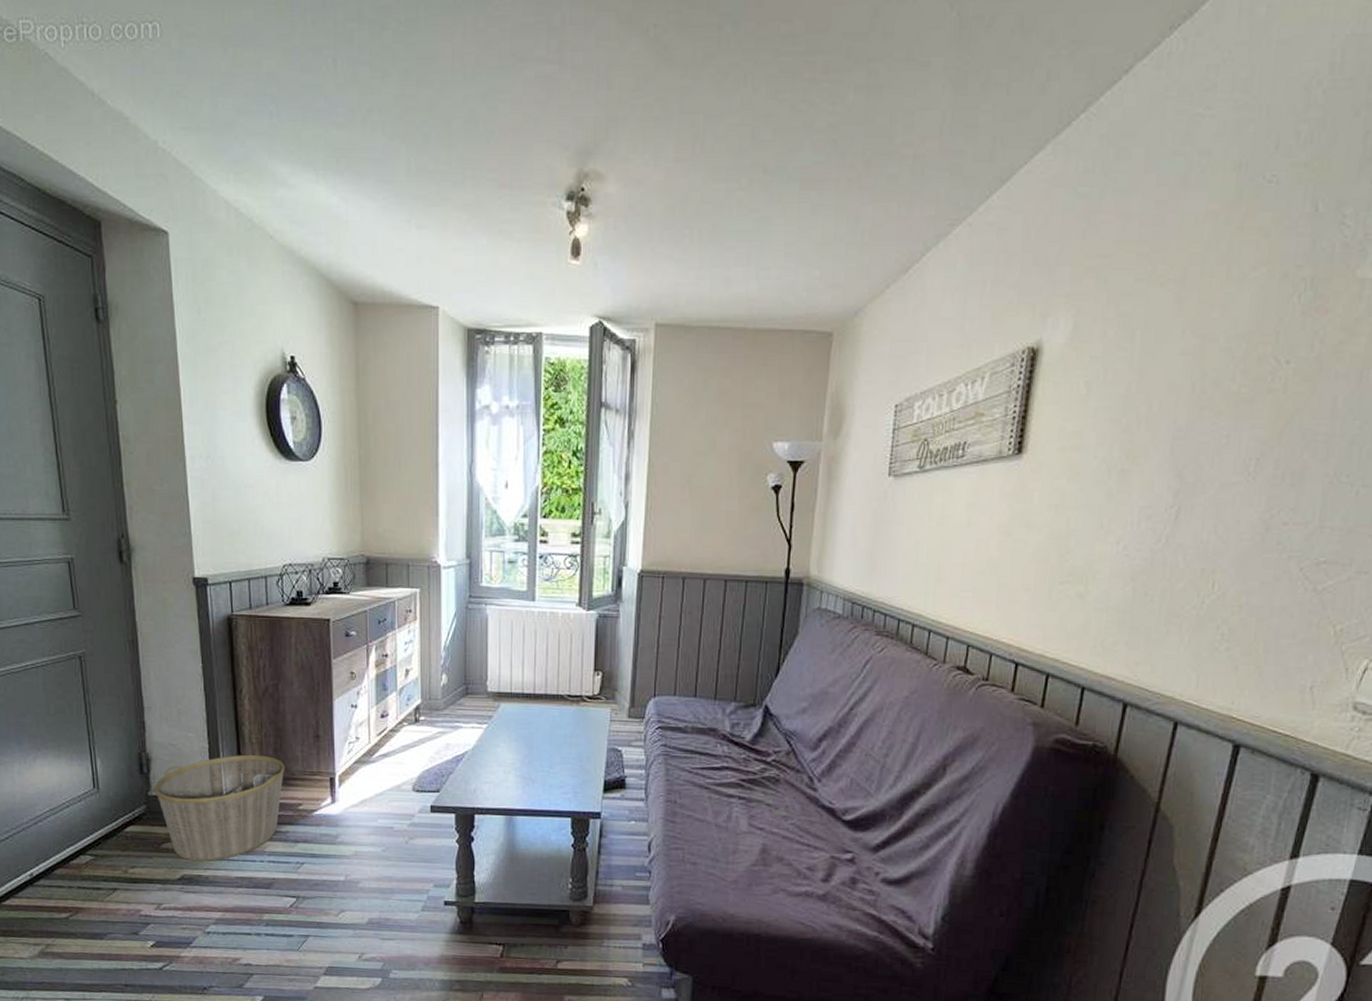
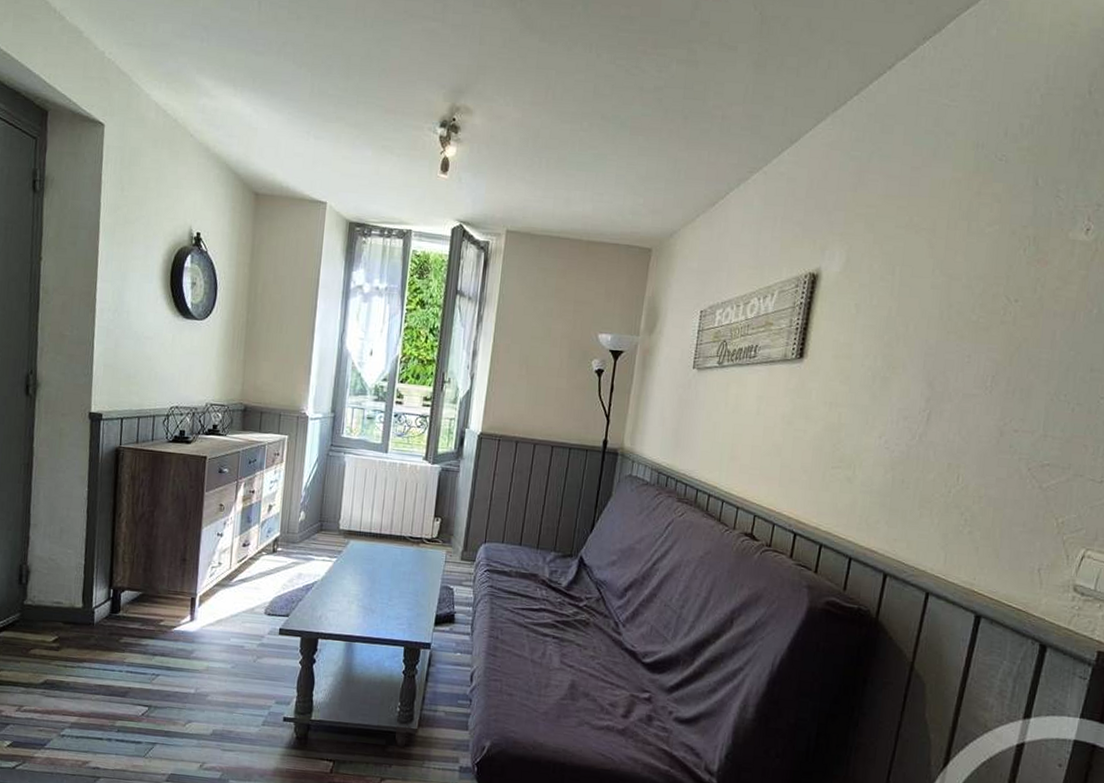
basket: present [154,754,285,862] -> none [29,572,152,669]

